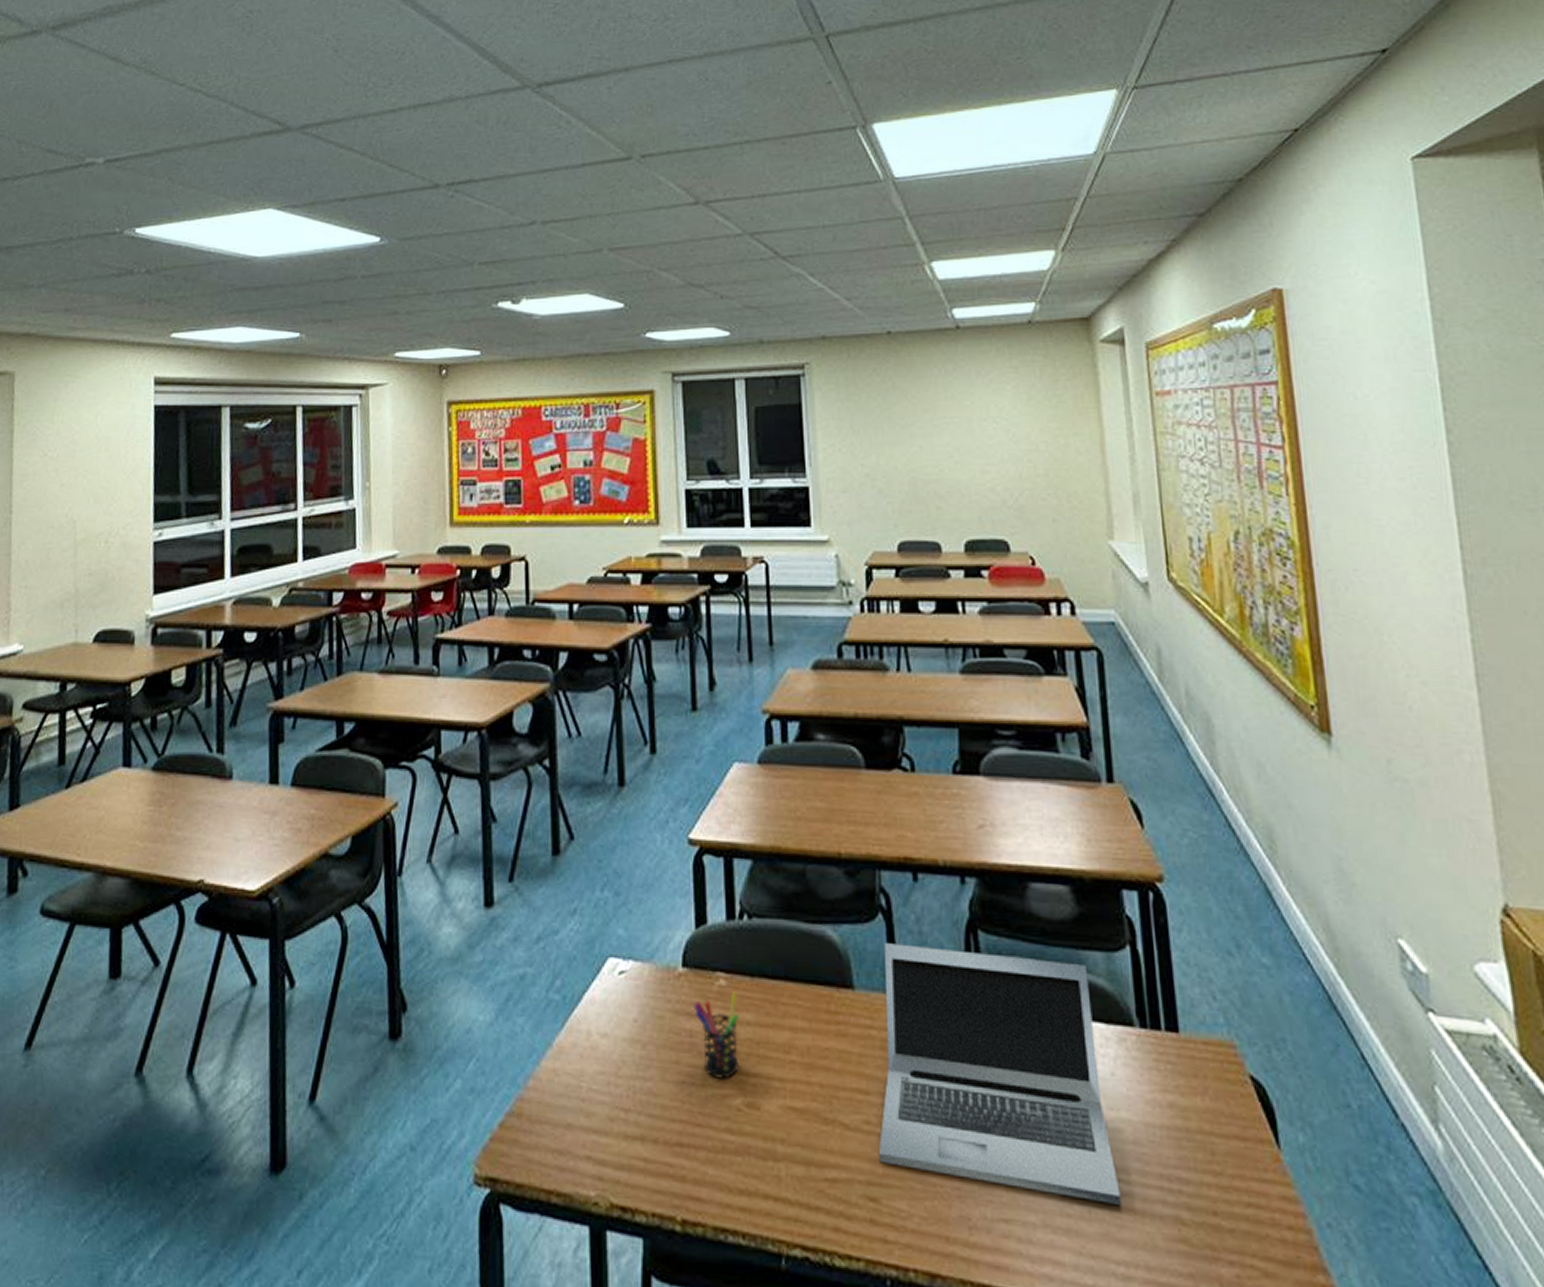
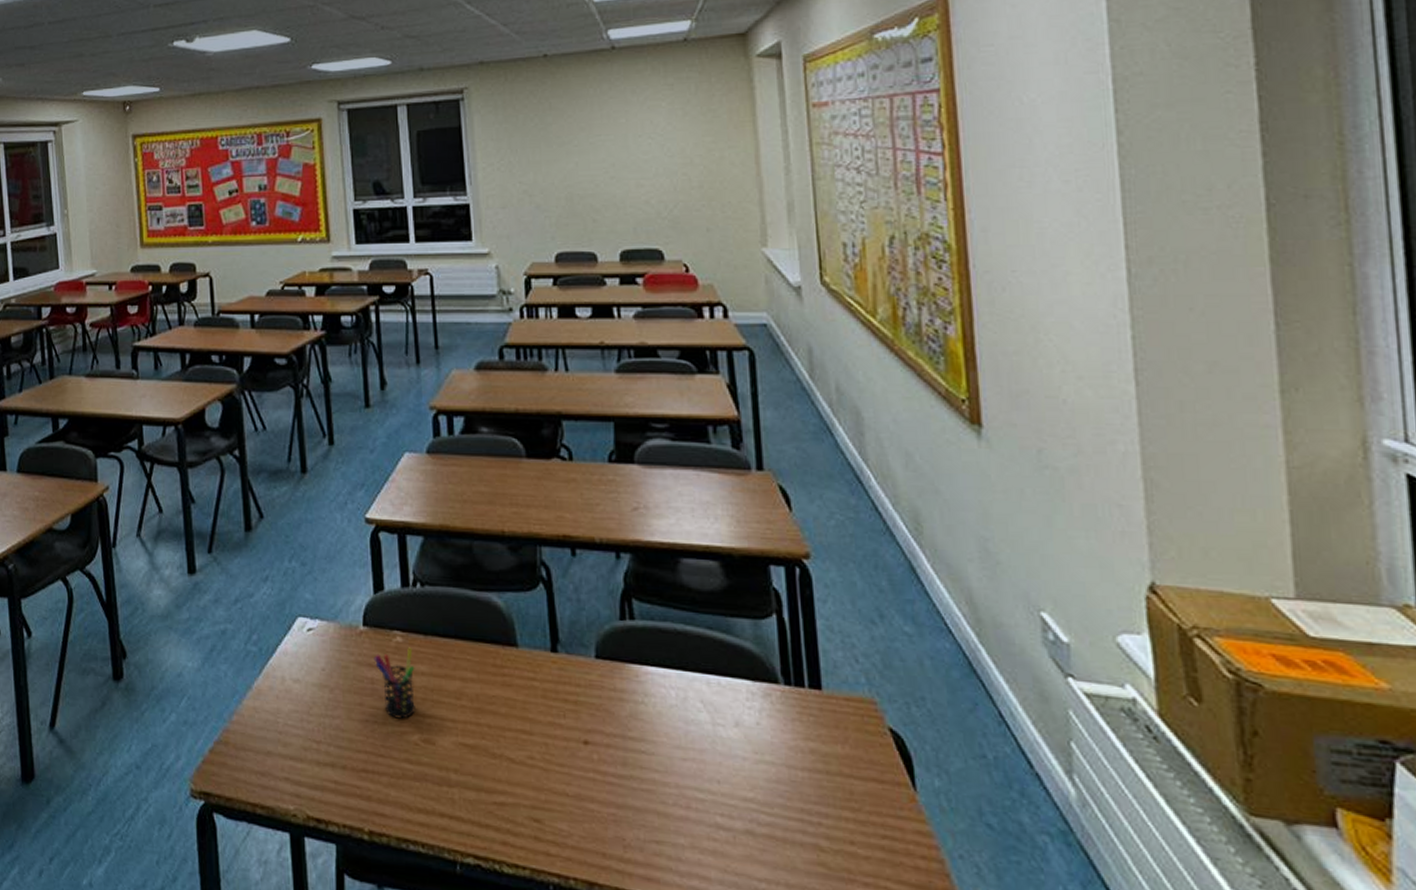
laptop: present [878,943,1121,1205] -> none [541,609,764,833]

